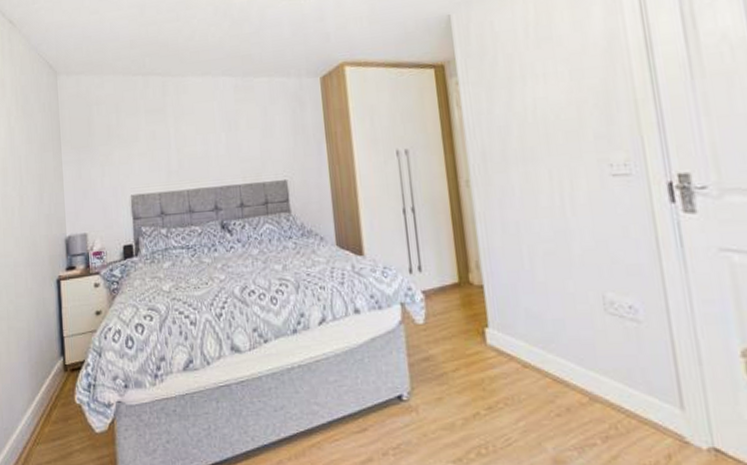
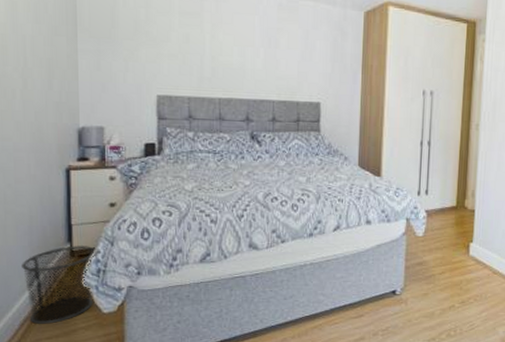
waste bin: none [23,359,86,446] -> present [22,245,96,324]

